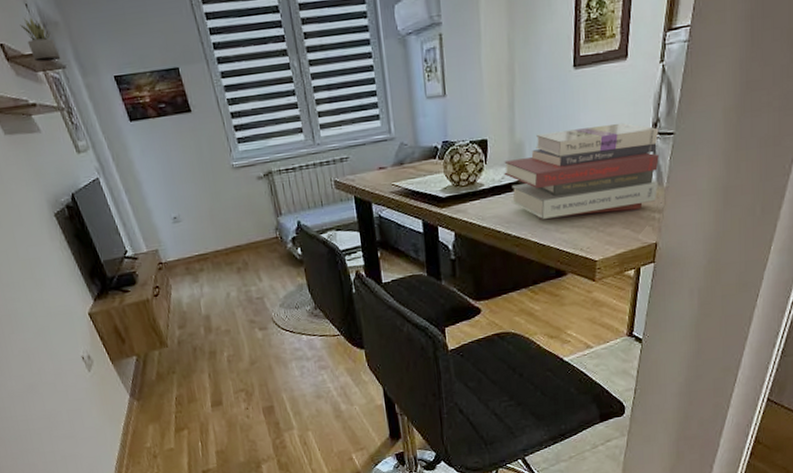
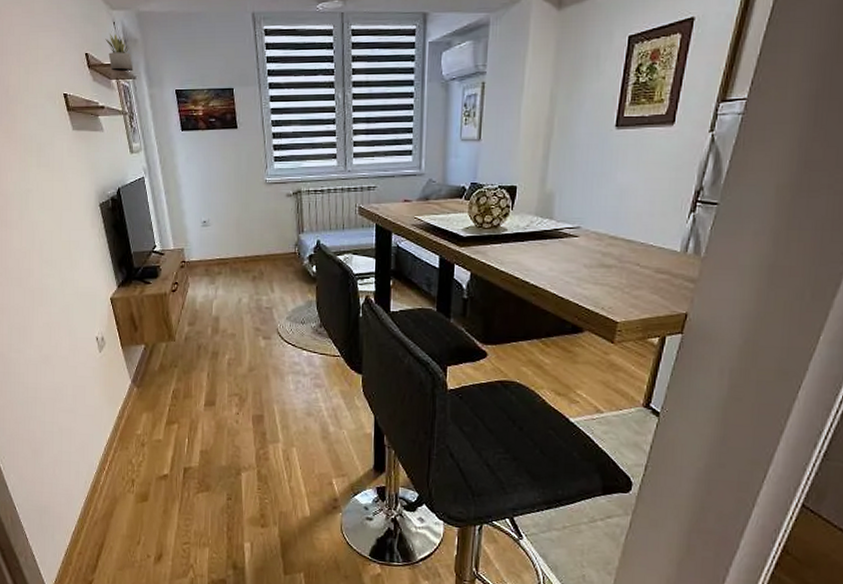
books: present [504,122,659,219] -> none [529,186,702,276]

